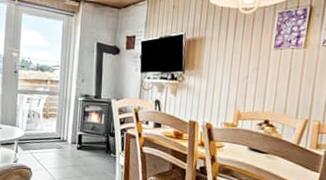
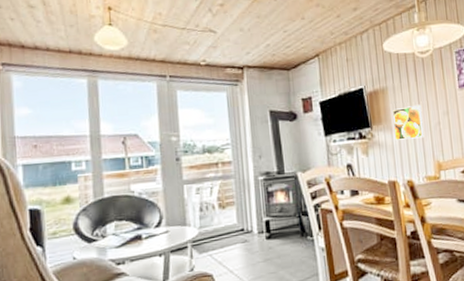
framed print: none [203,57,234,88] -> present [392,104,424,140]

